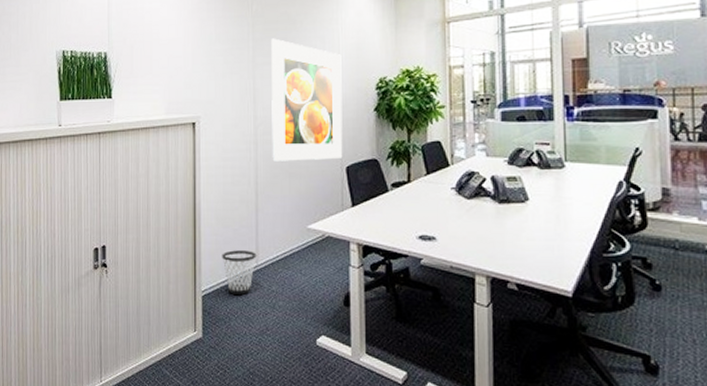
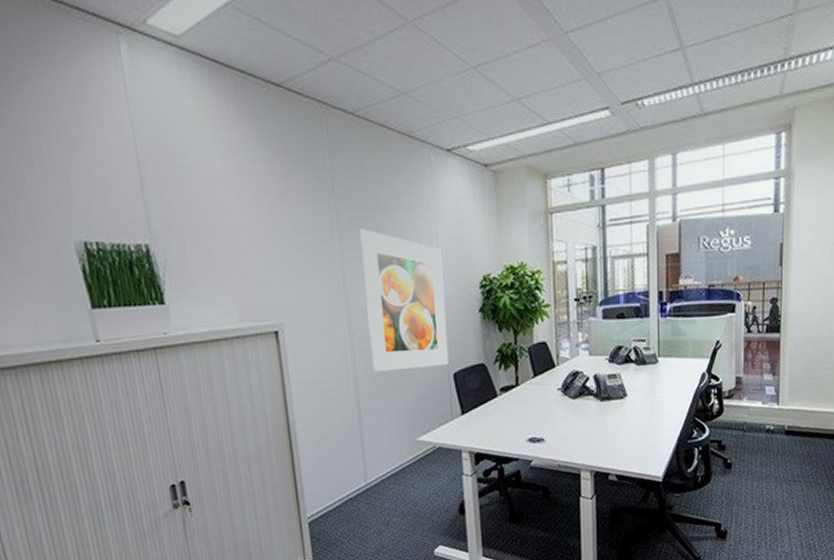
wastebasket: present [222,250,257,296] -> none [326,470,365,518]

